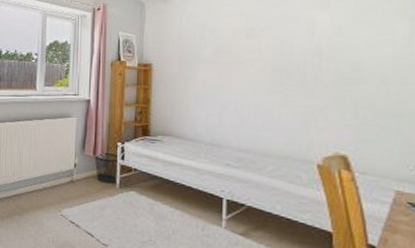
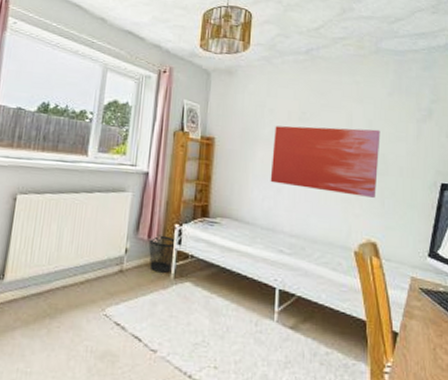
wall art: none [213,35,355,109] -> present [270,126,380,198]

